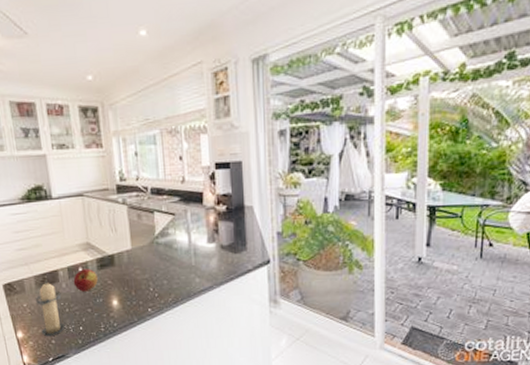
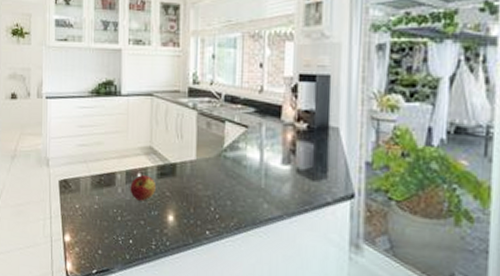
candle: present [35,282,65,337] -> none [88,183,116,246]

